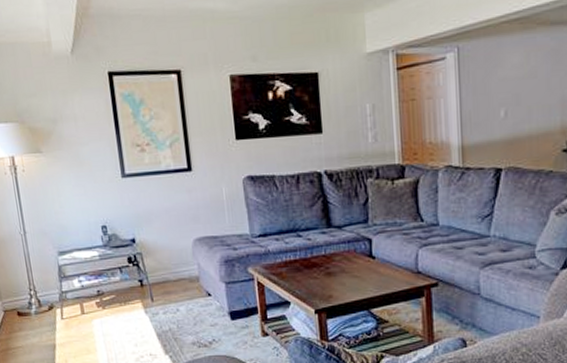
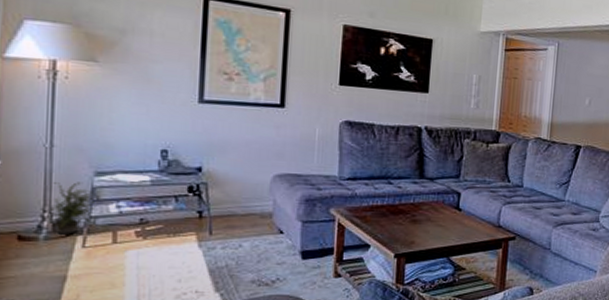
potted plant: none [32,262,66,309] -> present [48,182,98,235]

